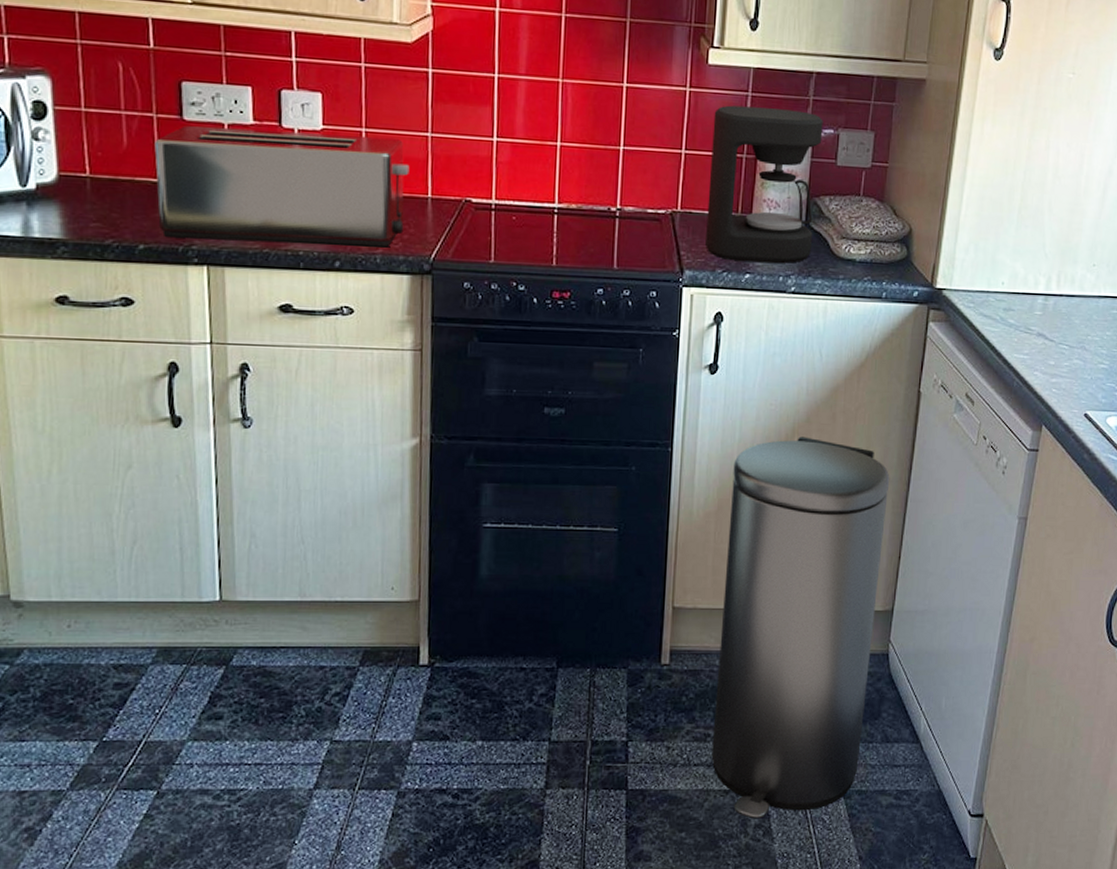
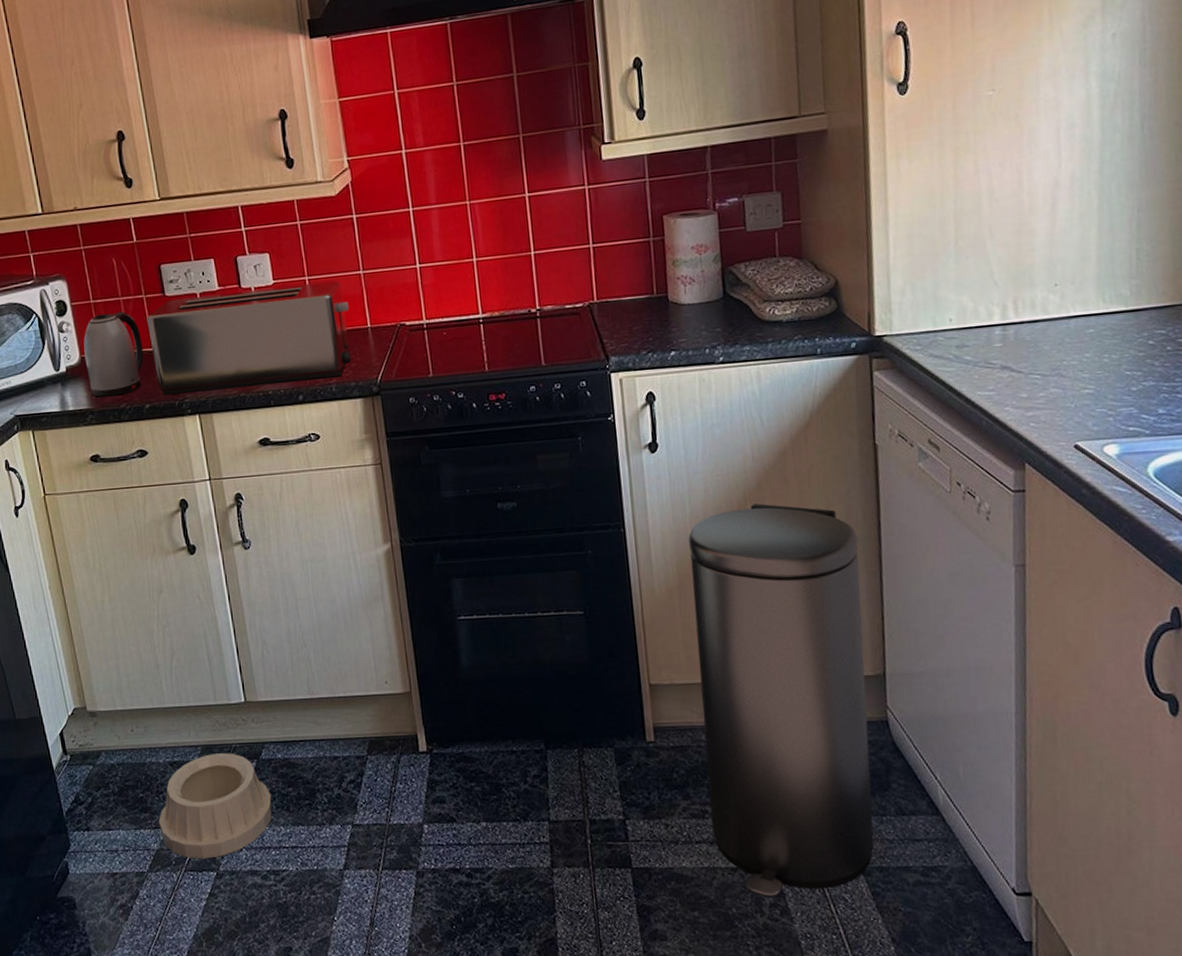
kettle: none [64,127,145,229] -> present [83,311,144,398]
pet bowl: none [90,657,238,776] -> present [159,753,273,859]
coffee maker: present [706,105,823,263] -> none [615,185,734,341]

